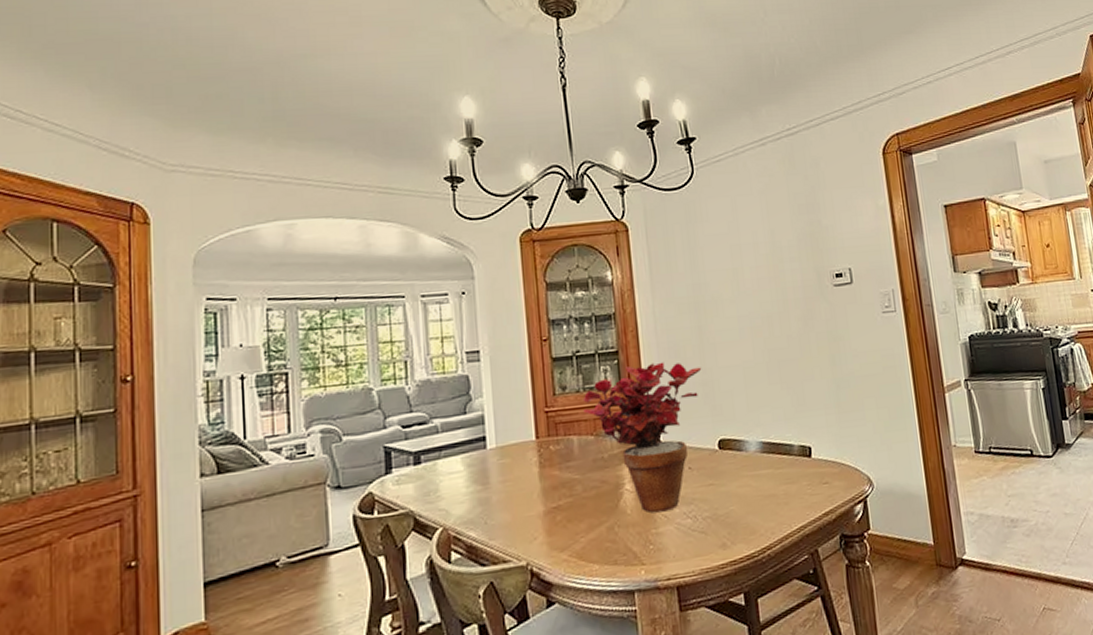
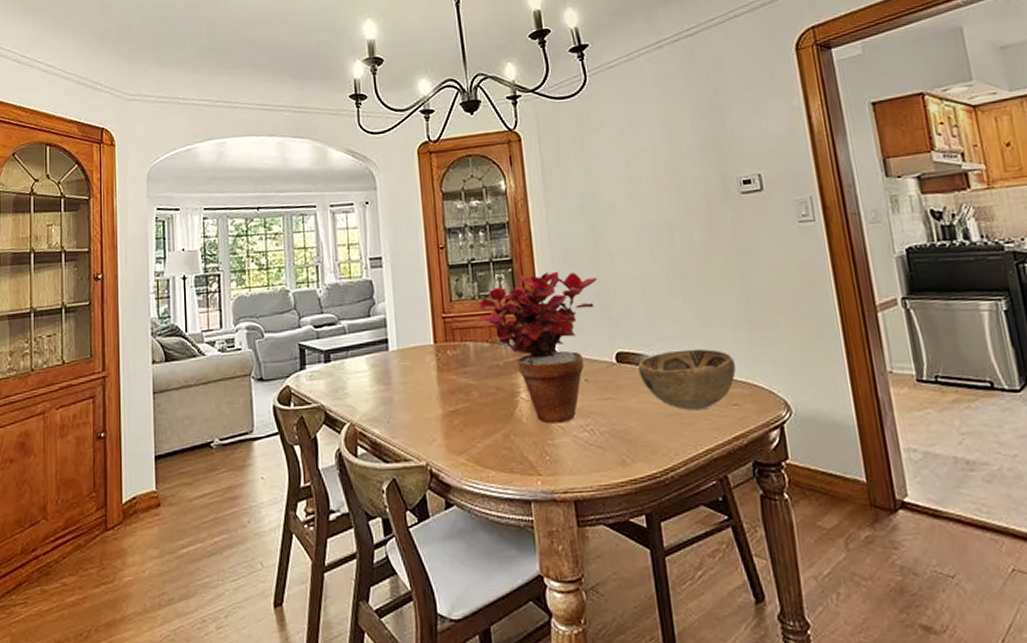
decorative bowl: none [739,432,827,491] -> present [638,348,736,411]

